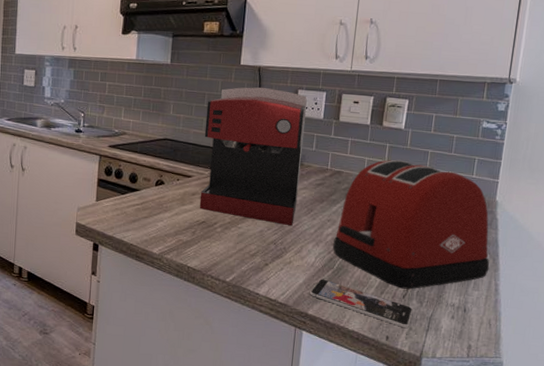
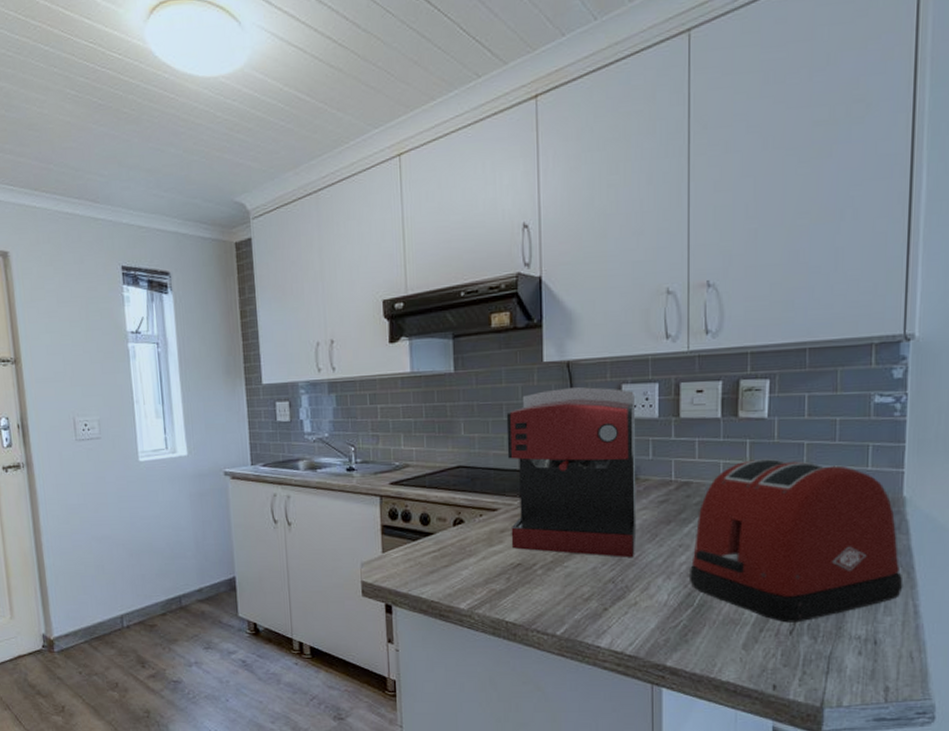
smartphone: present [310,279,413,329] -> none [666,620,806,673]

